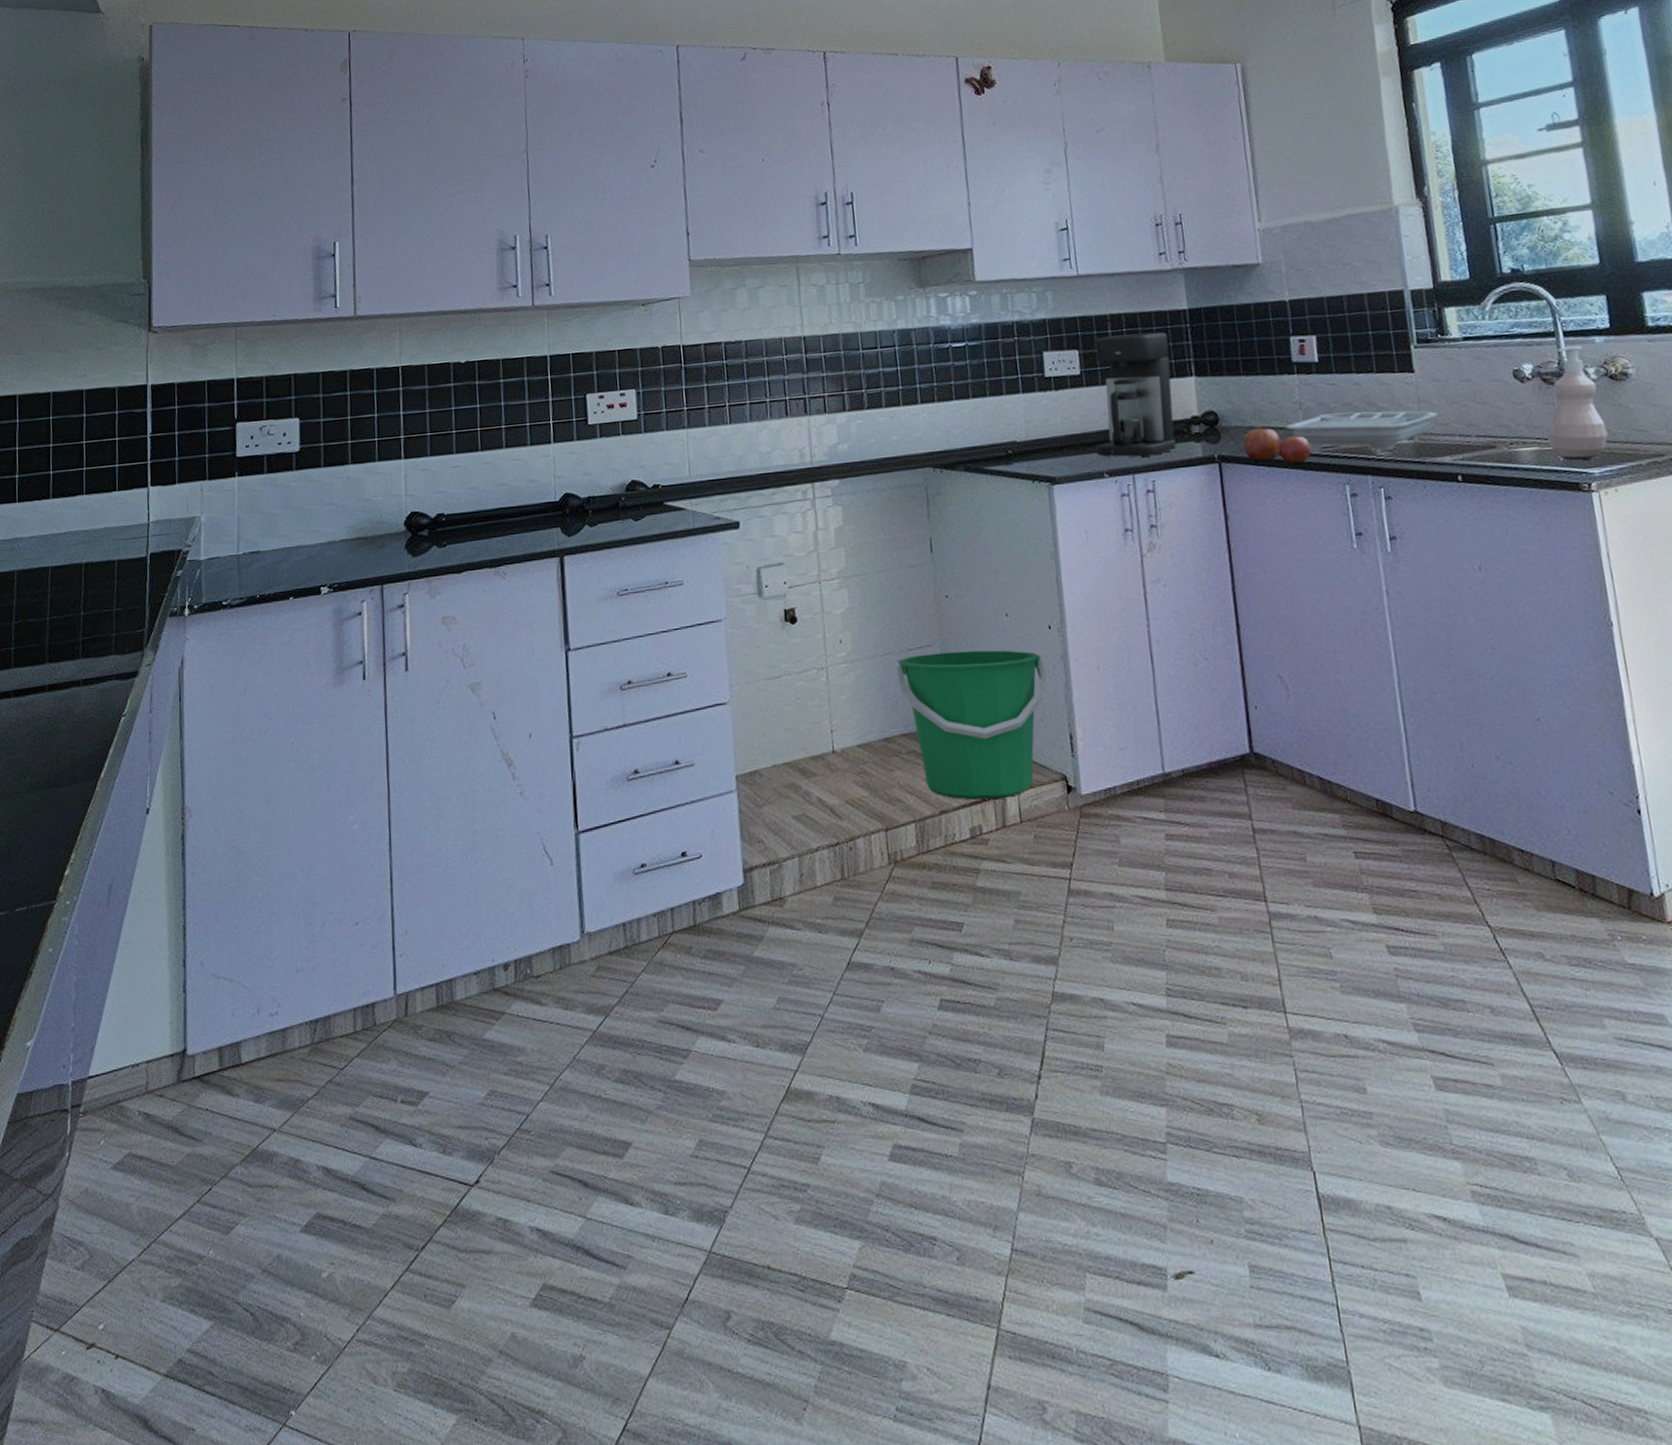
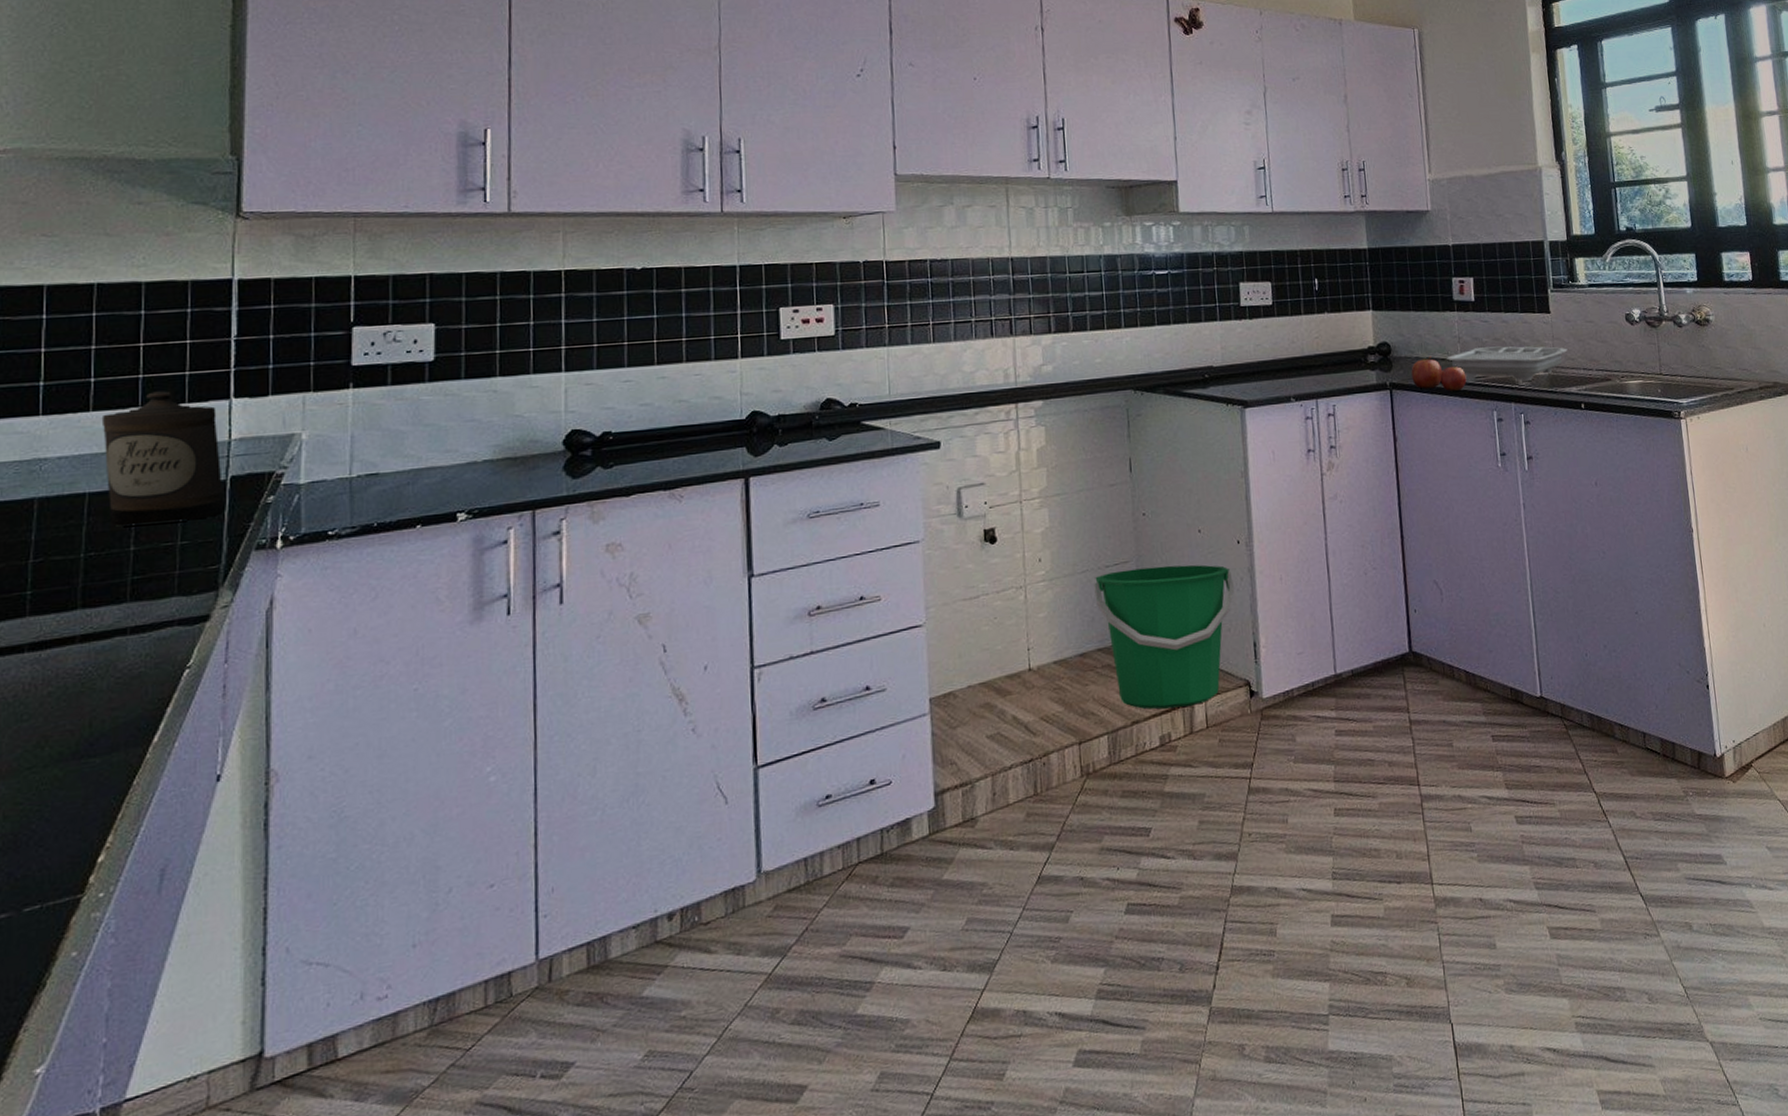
canister: none [59,481,147,595] -> present [103,391,225,527]
coffee maker: present [1095,332,1177,457] -> none [1284,268,1355,383]
soap bottle: present [1546,345,1608,461] -> none [1648,295,1694,392]

